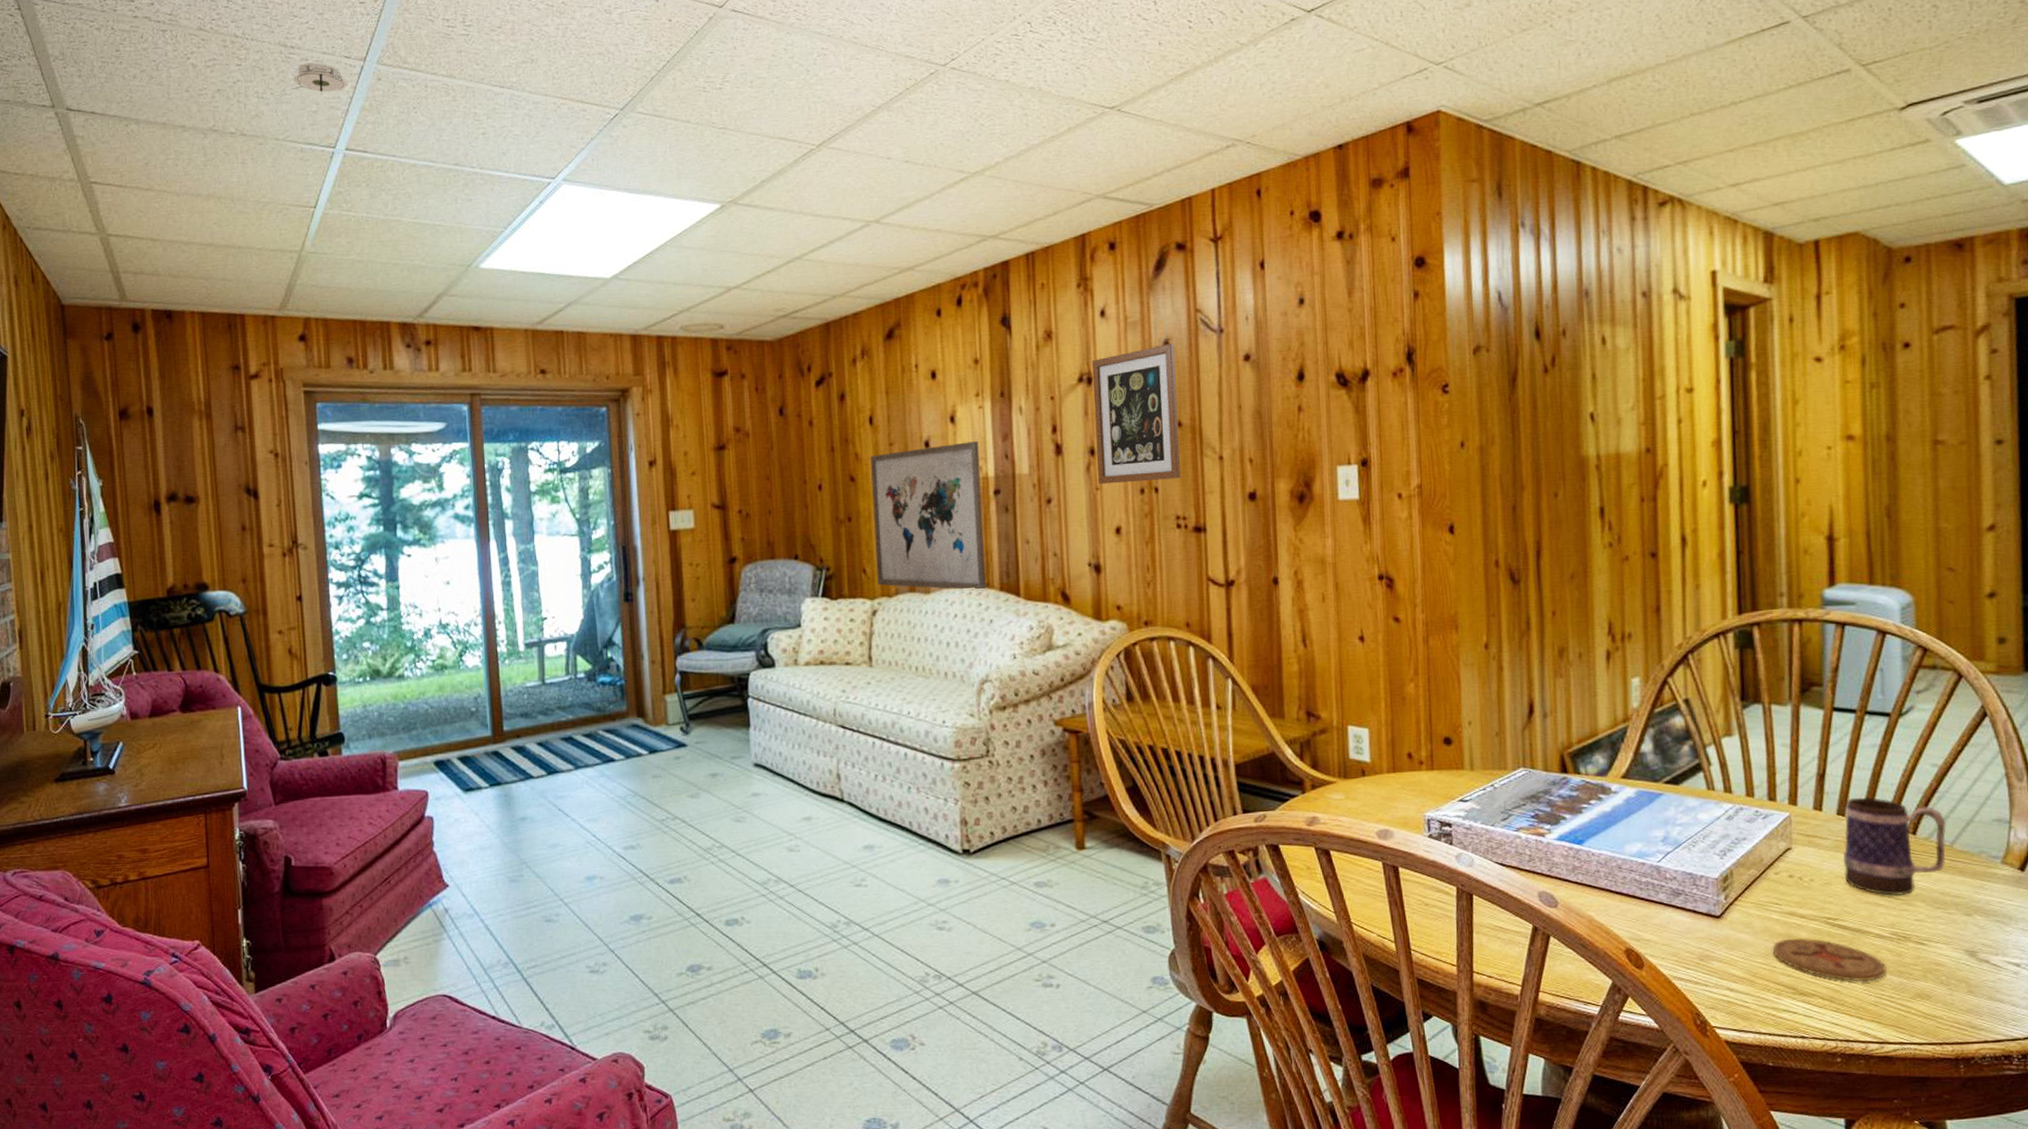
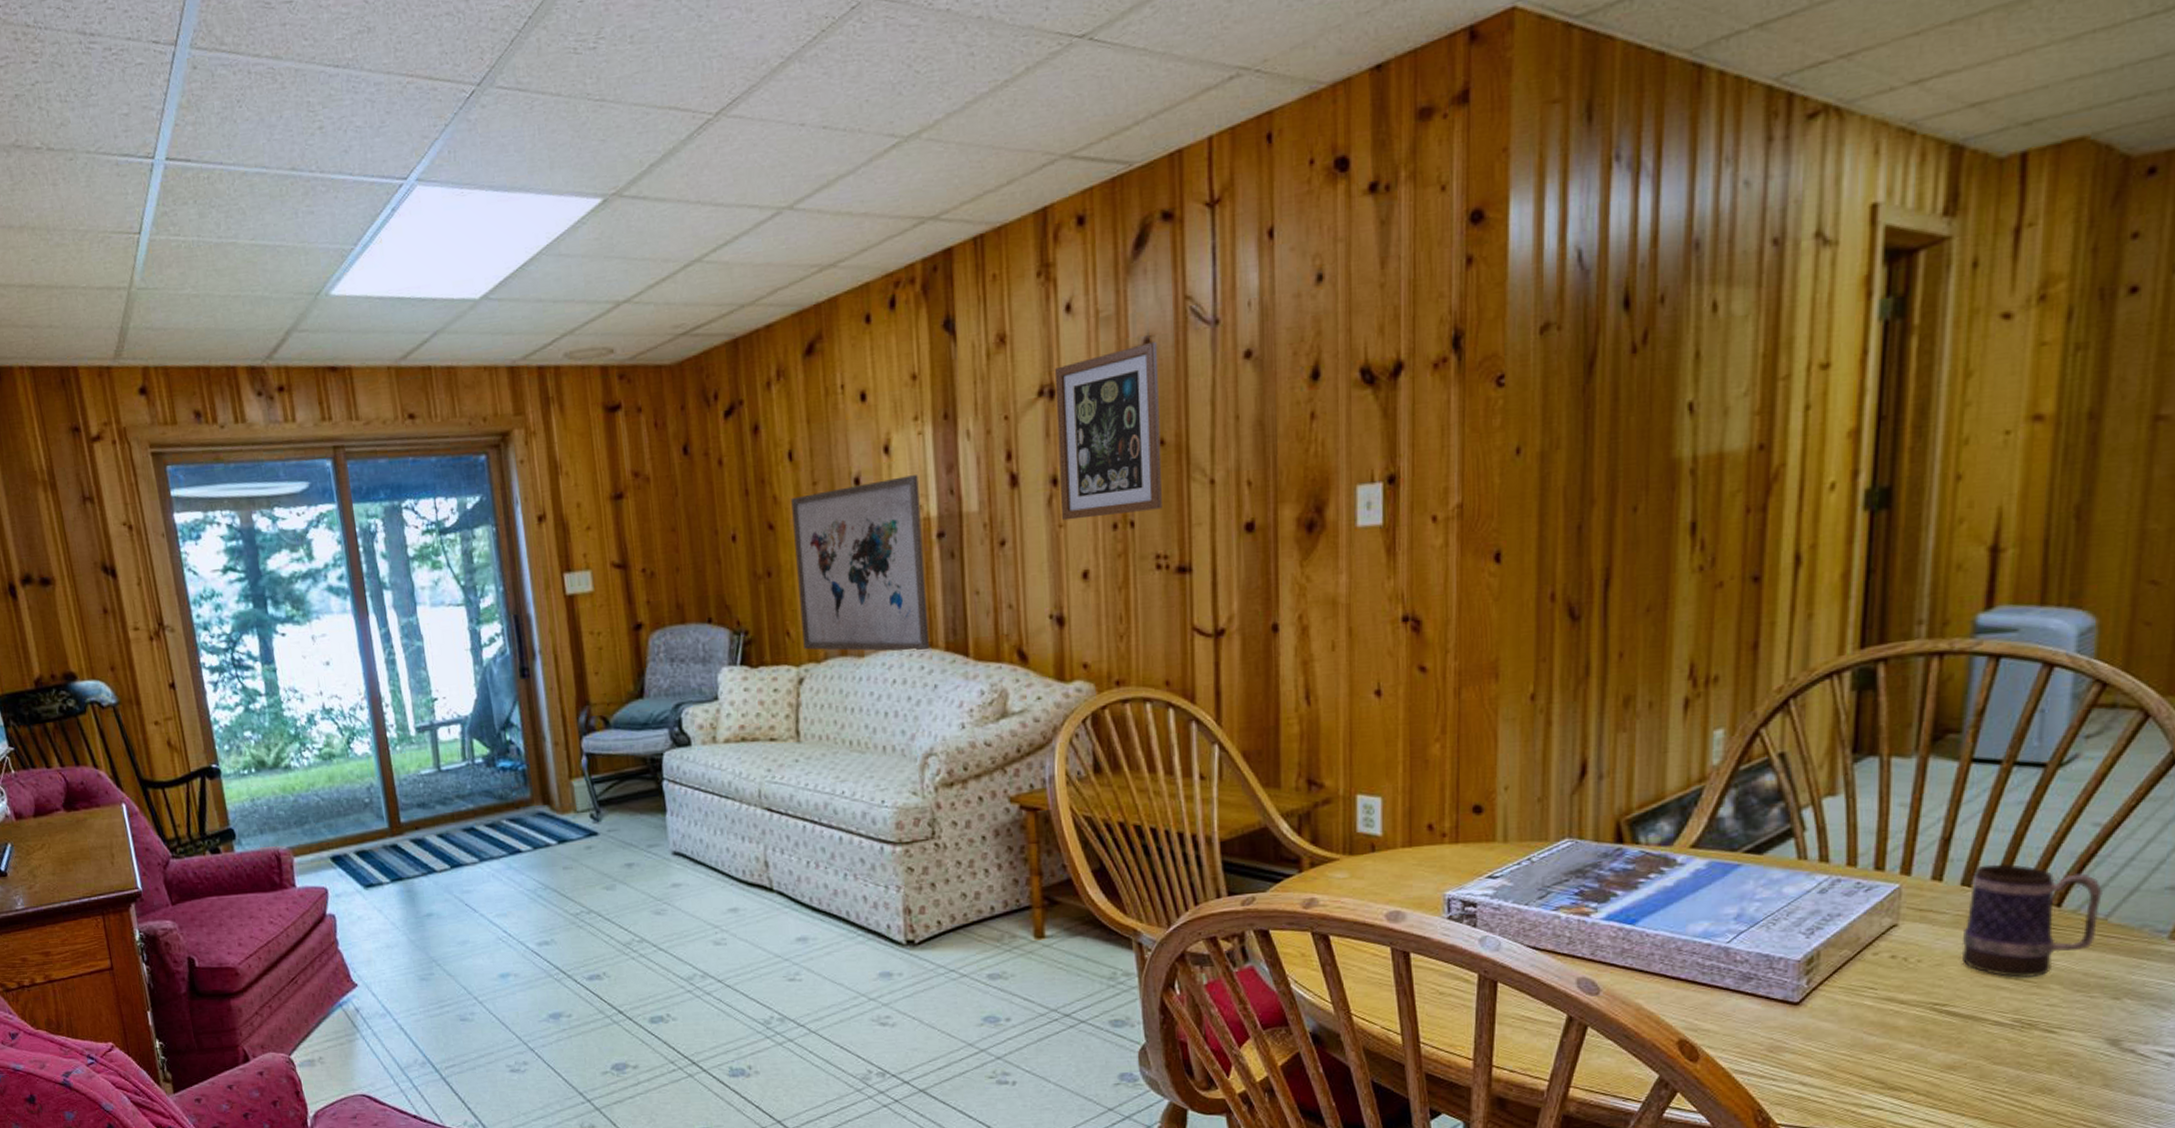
smoke detector: present [292,62,348,92] -> none [97,51,160,89]
coaster: present [1772,937,1887,982] -> none [1860,1026,2002,1075]

